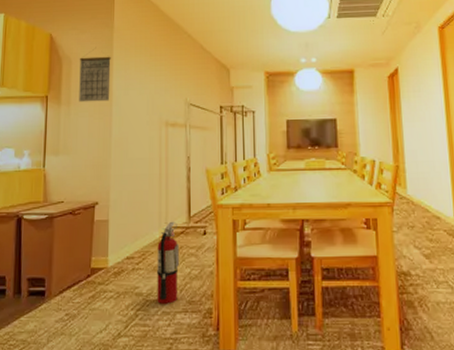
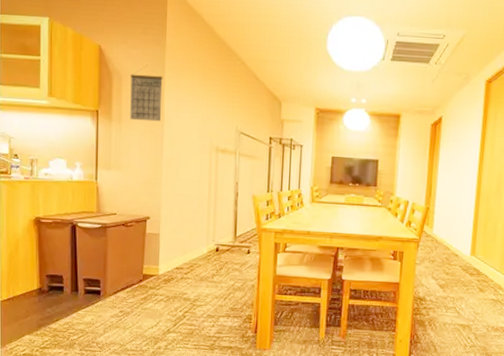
fire extinguisher: present [157,221,180,304] -> none [203,239,225,309]

